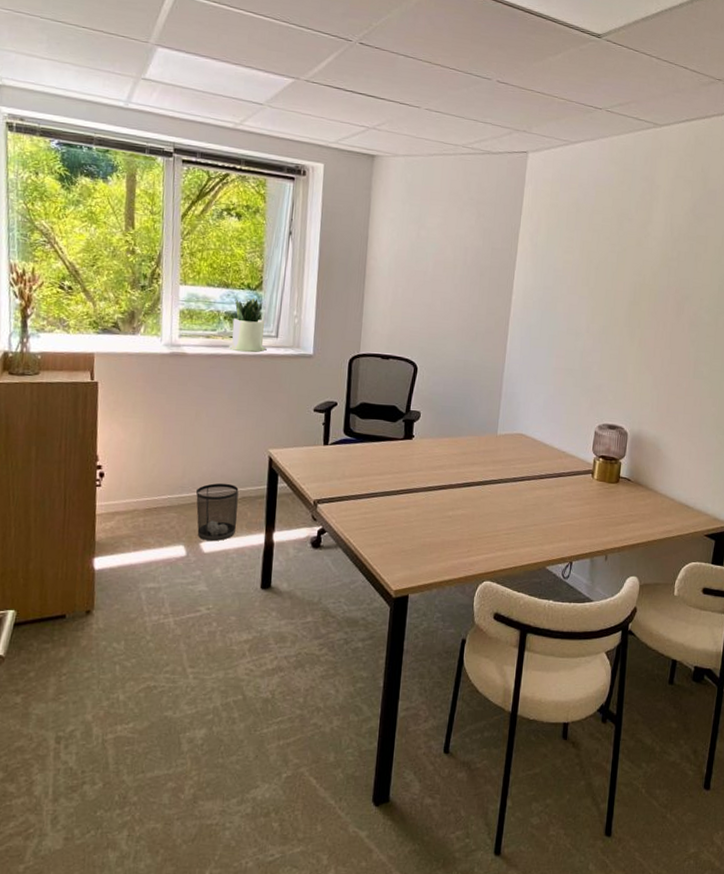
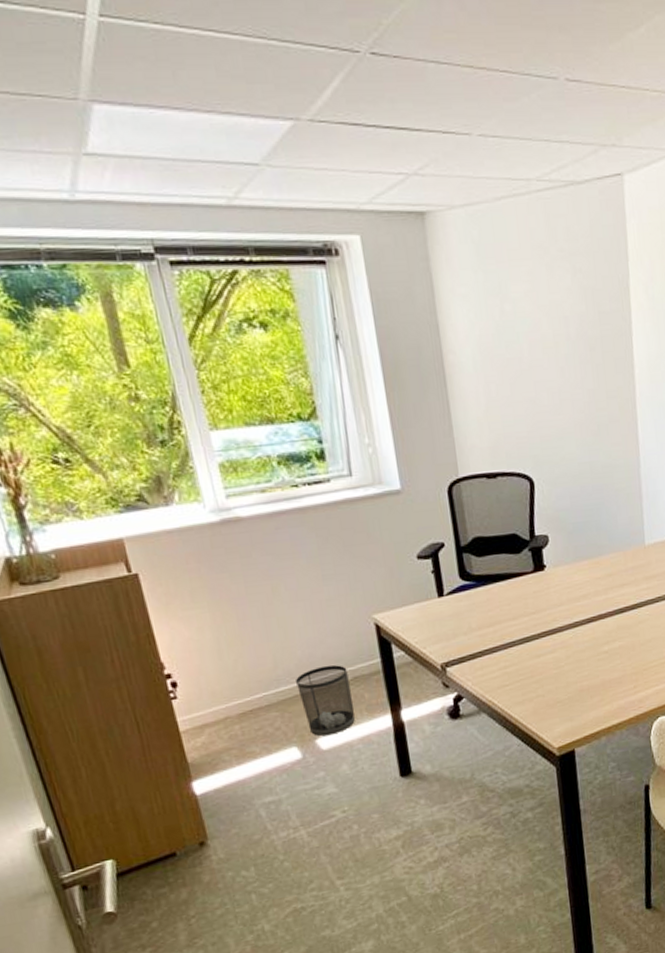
planter: present [228,296,266,353] -> none [285,430,340,504]

